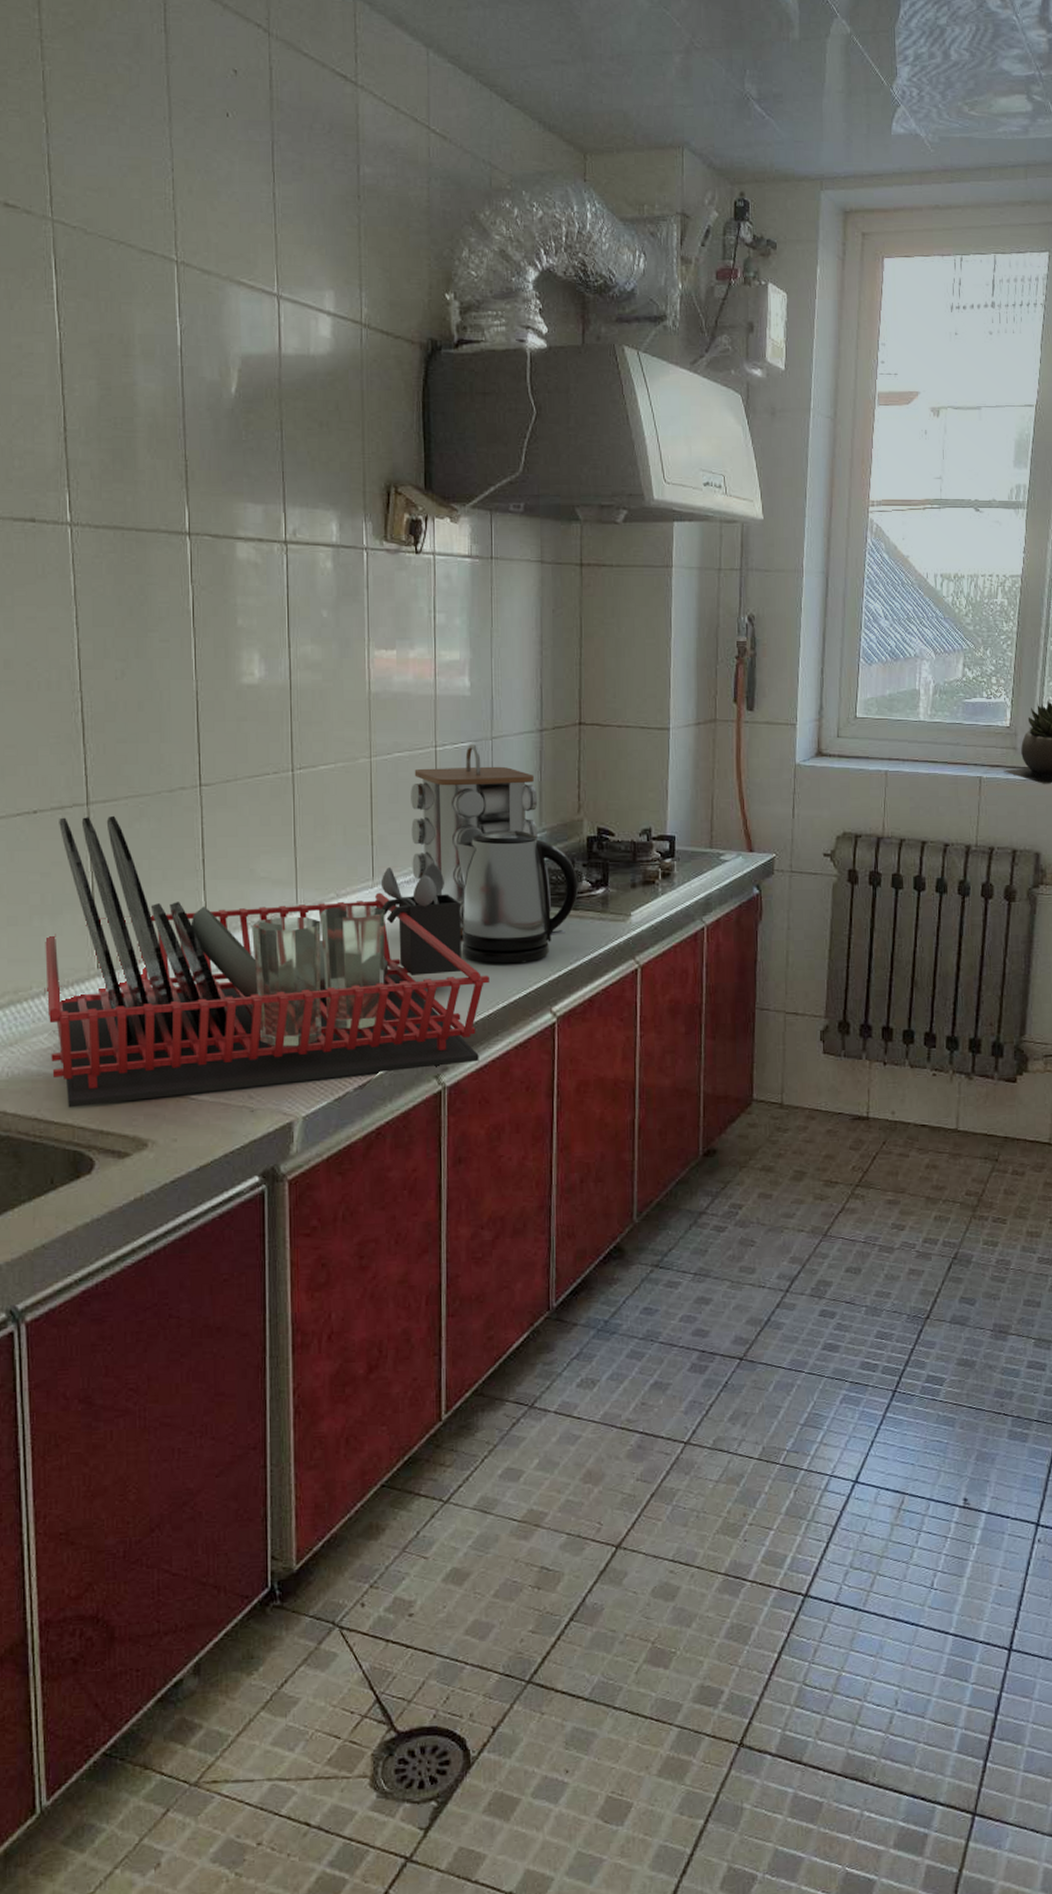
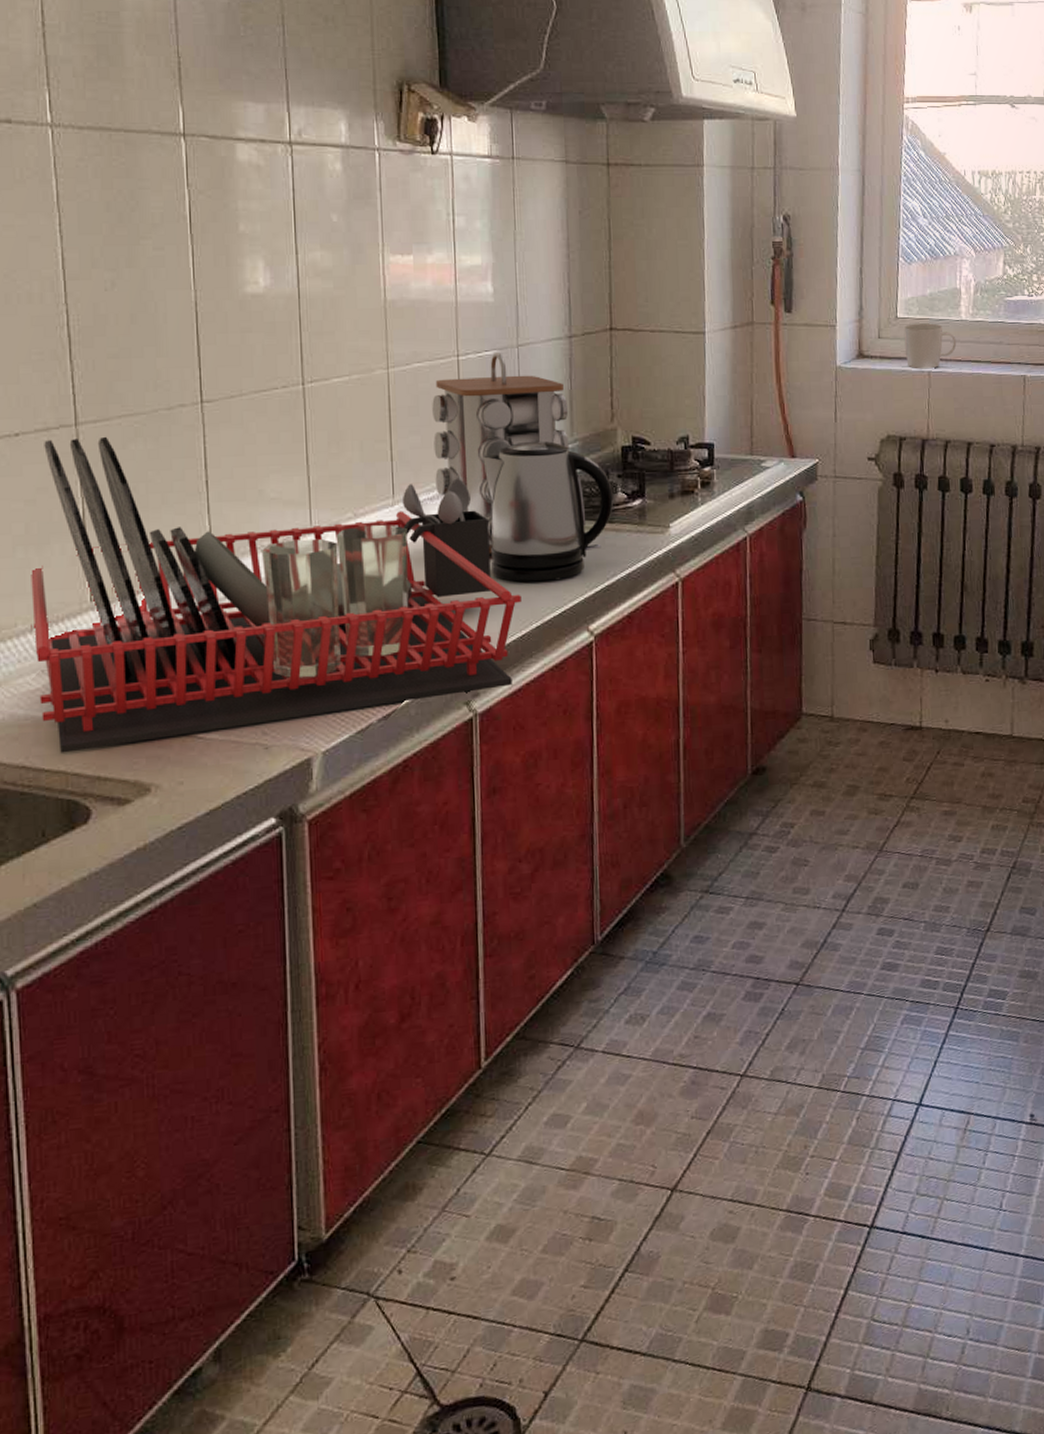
mug: none [862,723,914,769] -> present [903,323,957,370]

